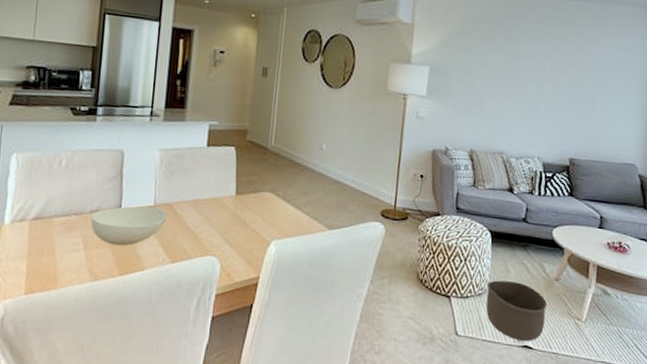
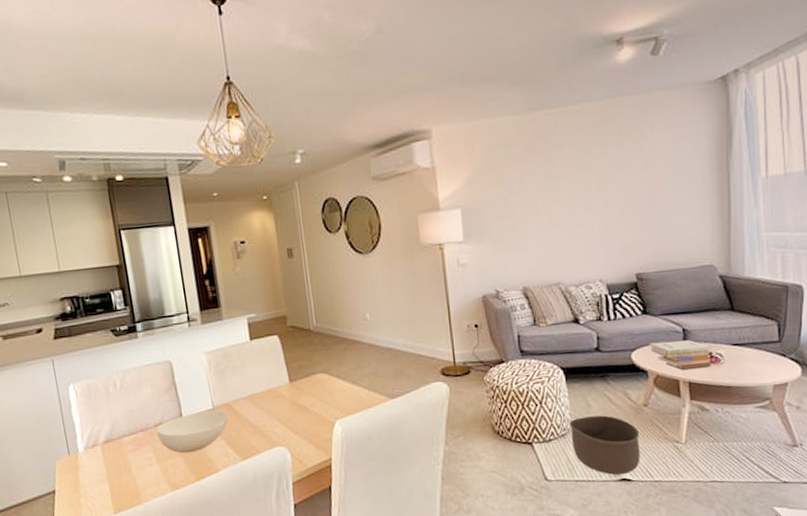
books: none [569,223,622,255] -> present [649,339,711,371]

